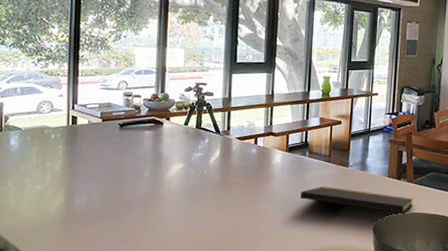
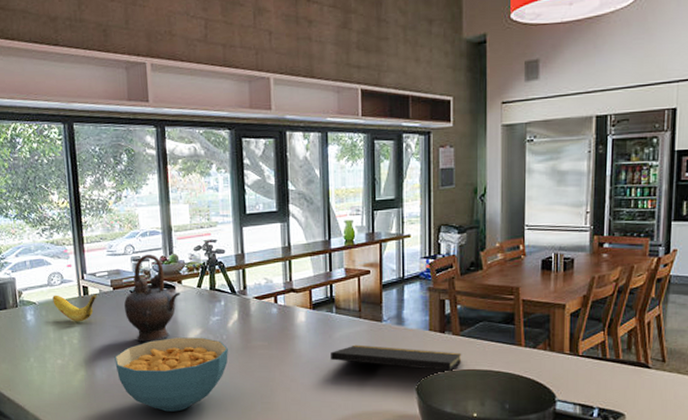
banana: none [40,122,85,150] -> present [52,294,97,322]
cereal bowl: none [95,170,207,241] -> present [114,337,228,412]
teapot: none [111,91,168,174] -> present [123,254,181,343]

